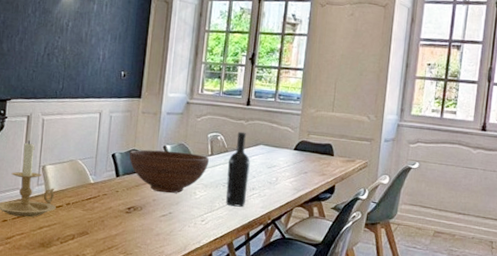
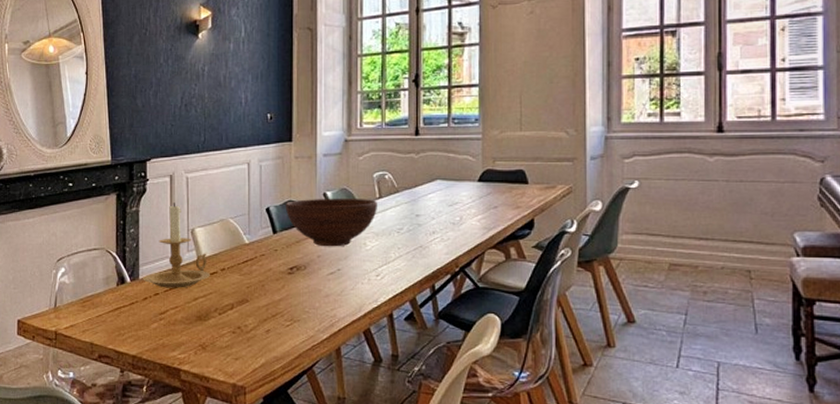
wine bottle: present [226,131,250,207] -> none [401,167,427,255]

